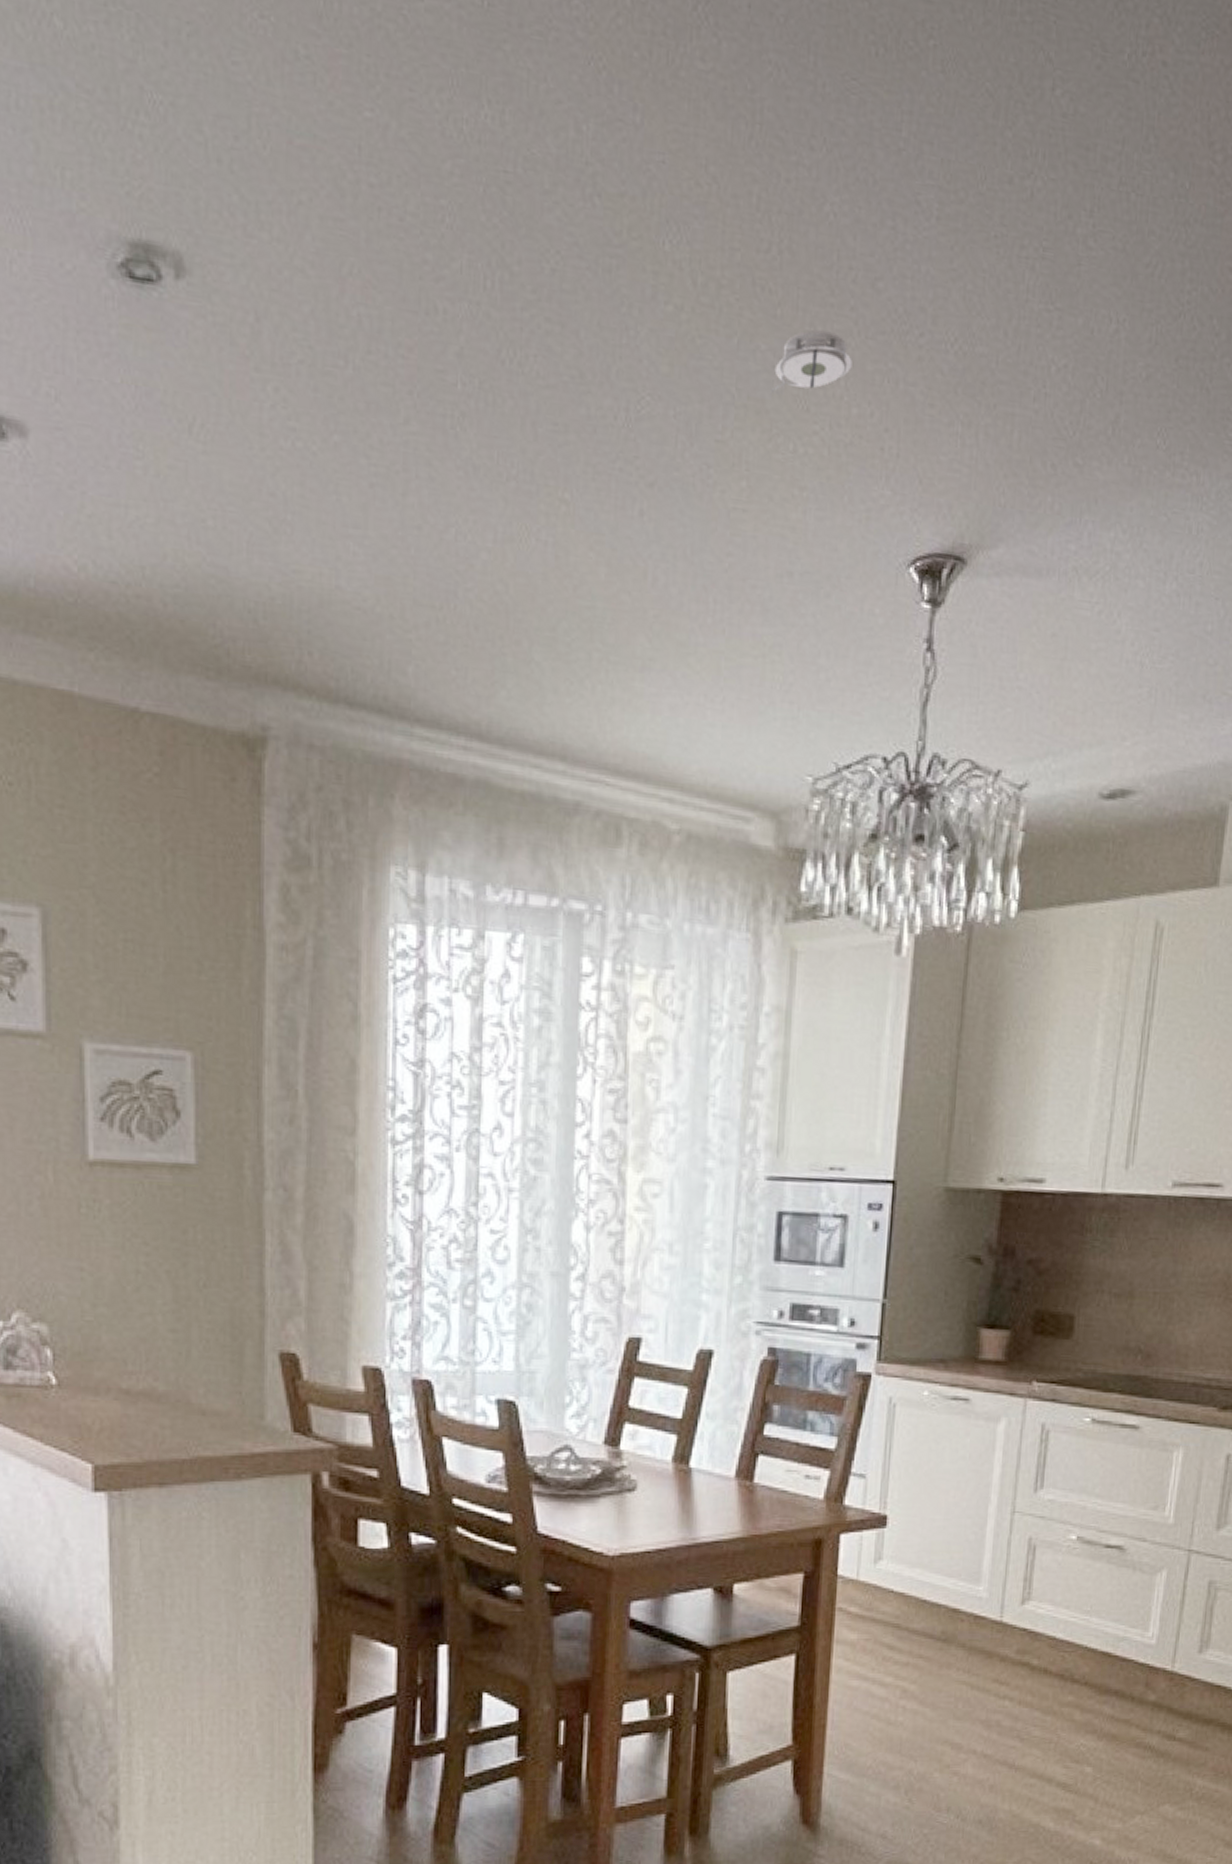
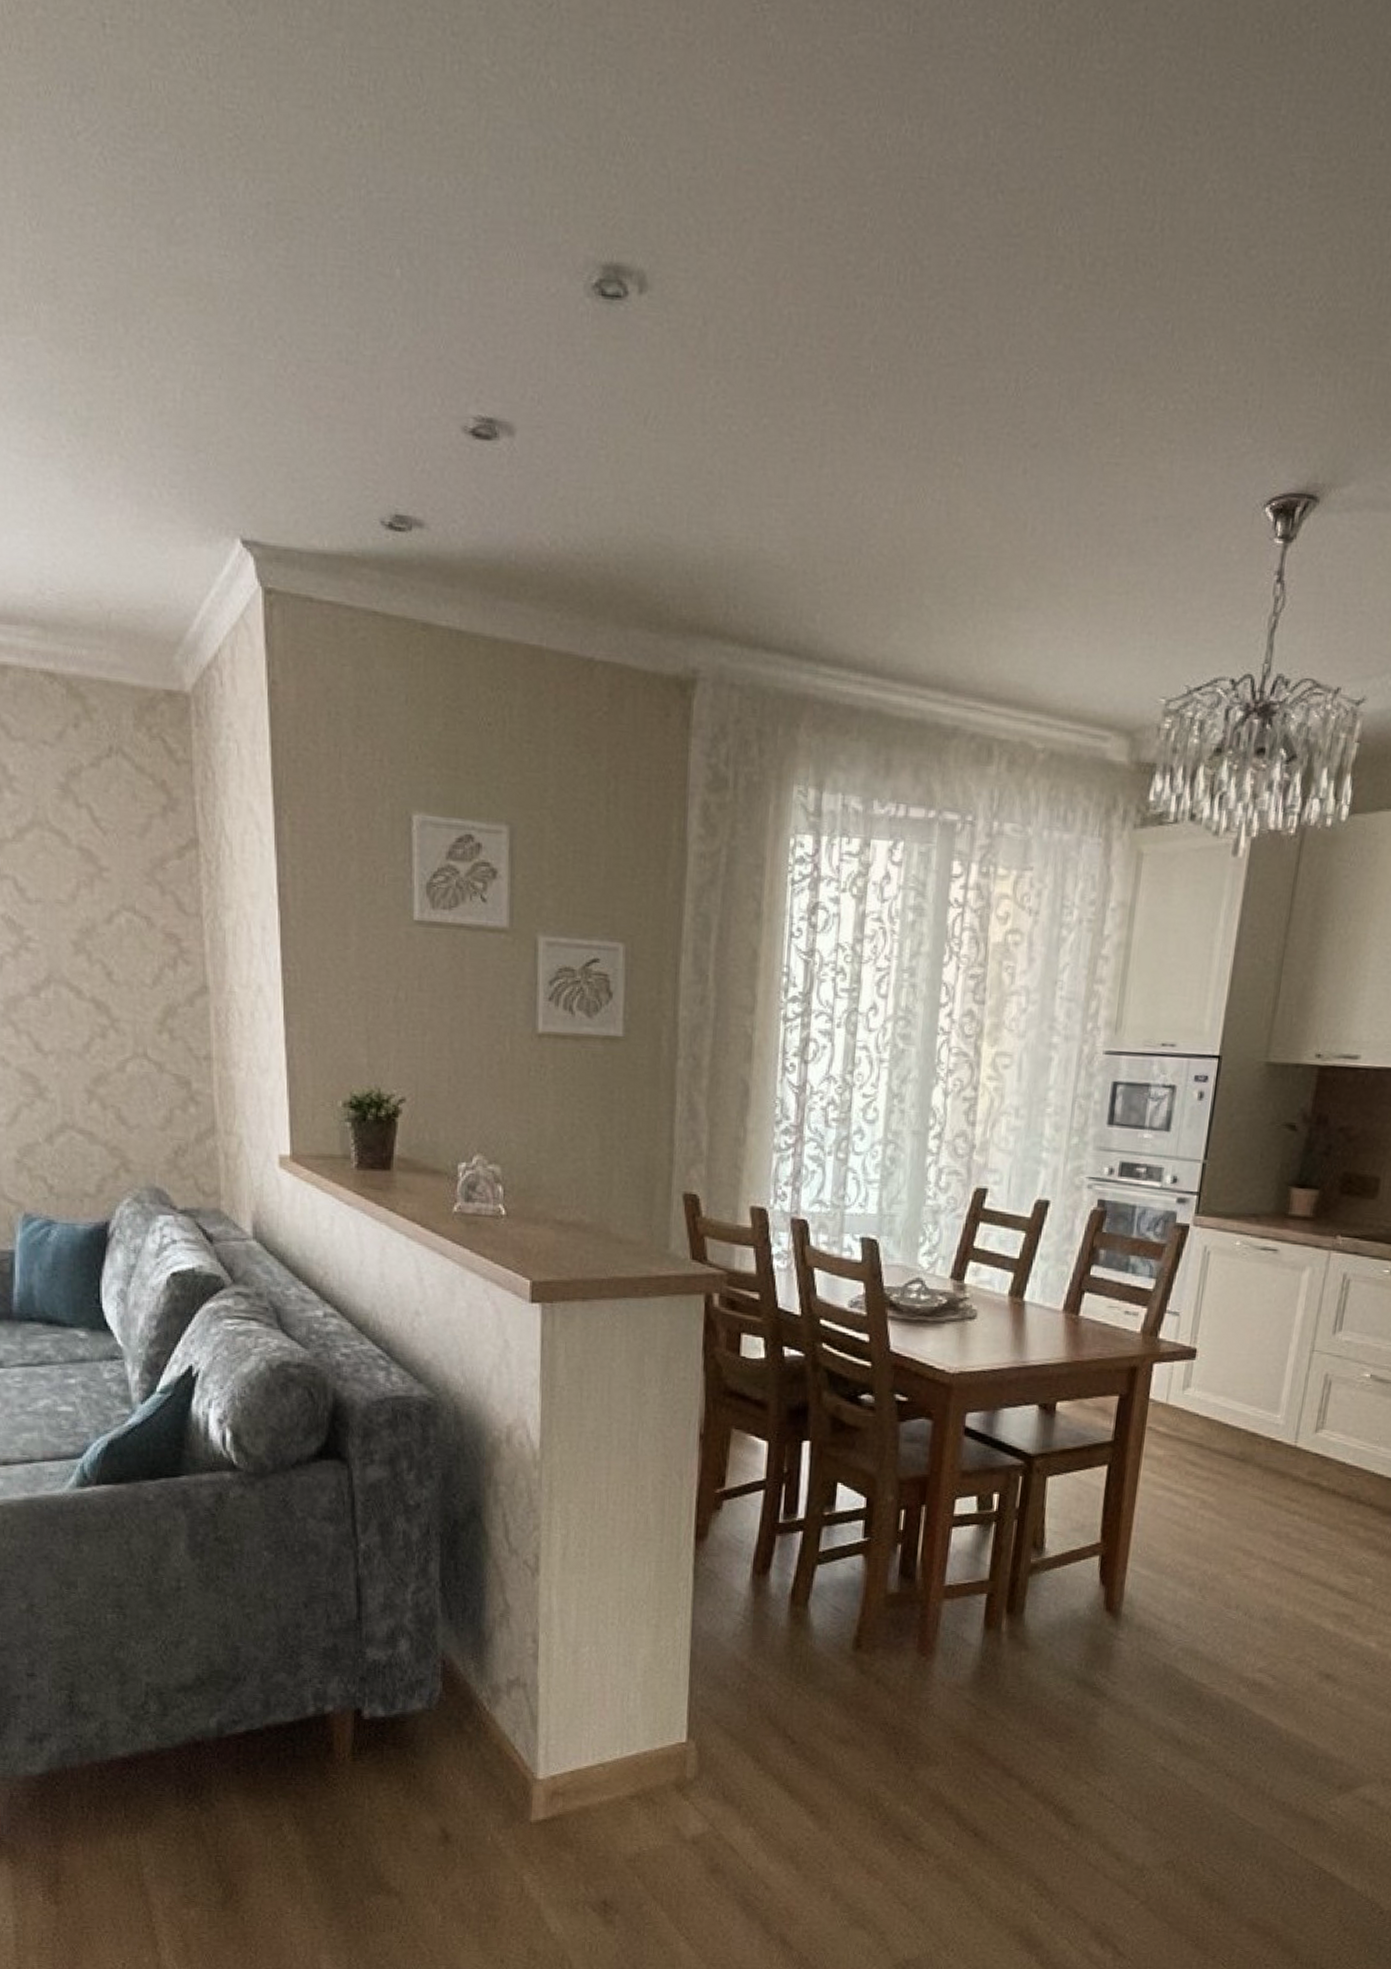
smoke detector: present [770,329,852,392] -> none [1146,297,1223,356]

